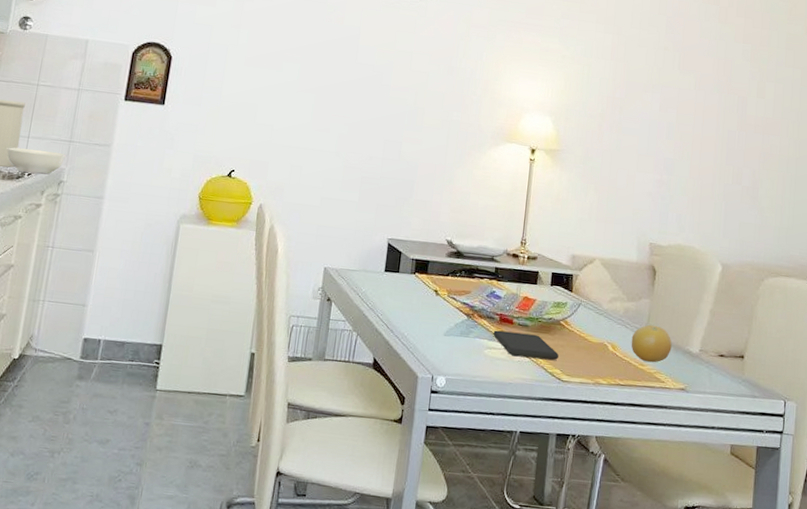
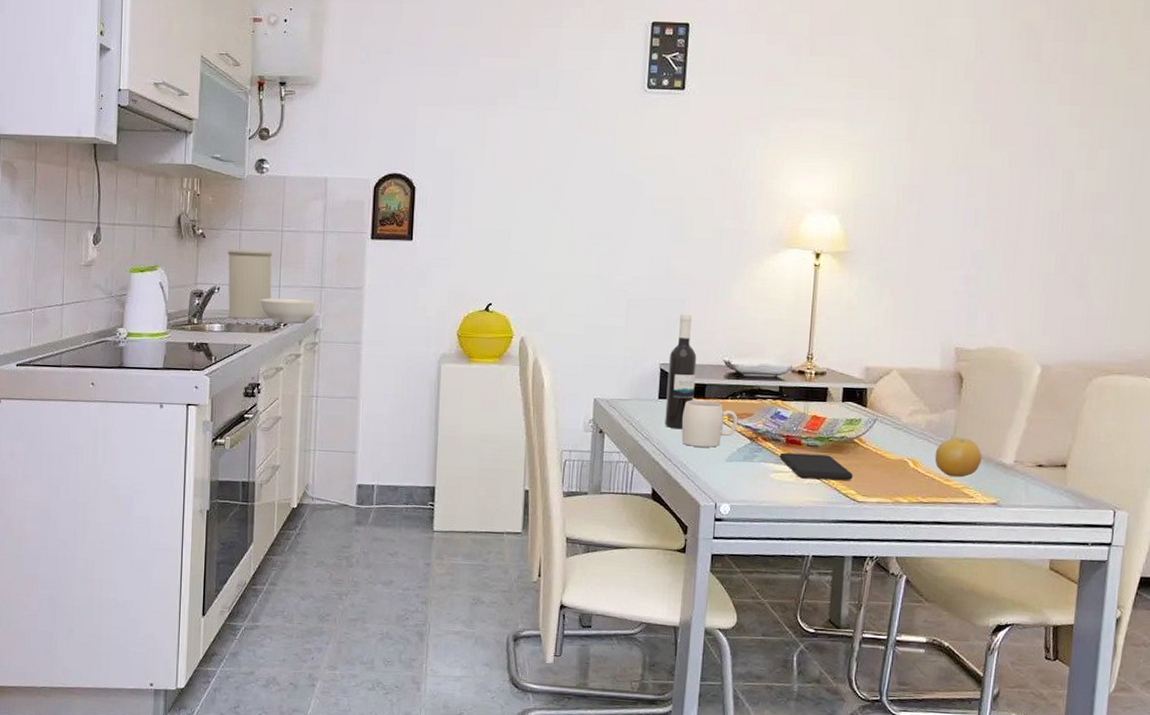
wine bottle: none [389,194,422,302] -> present [665,314,697,429]
mug: none [404,274,457,322] -> present [681,400,739,448]

